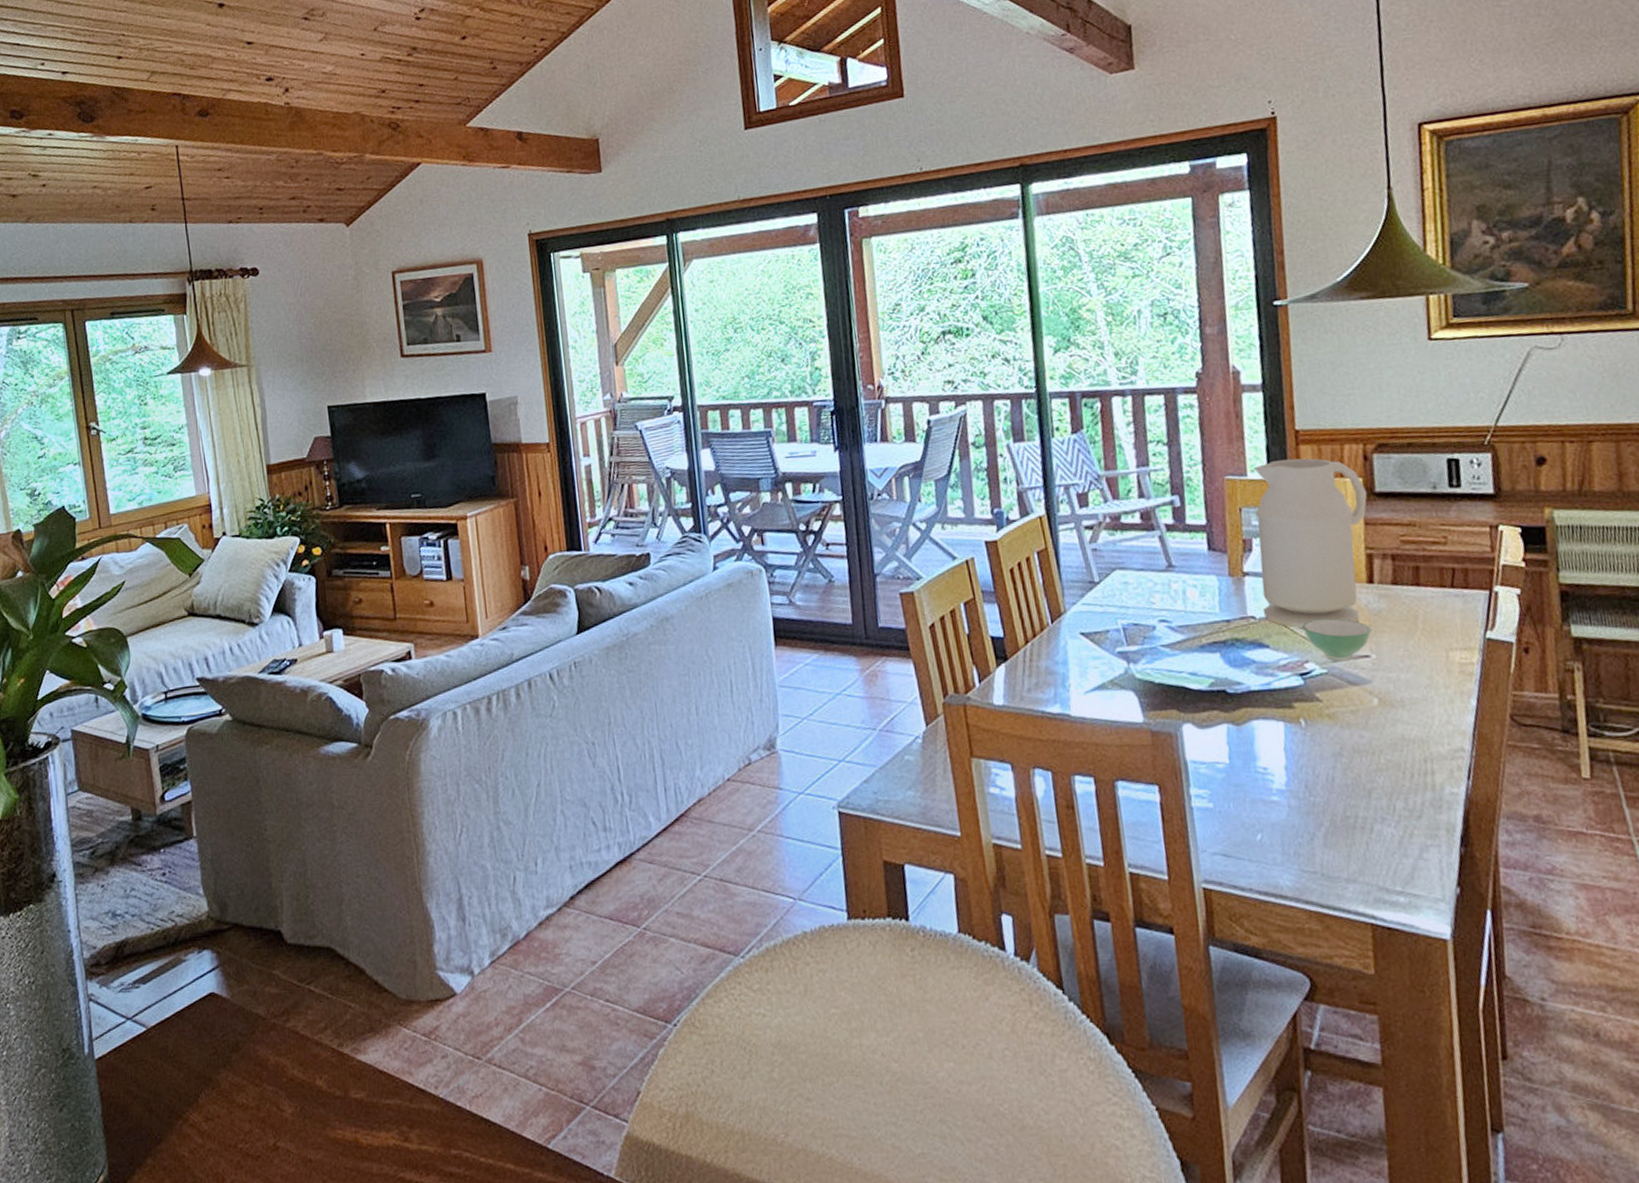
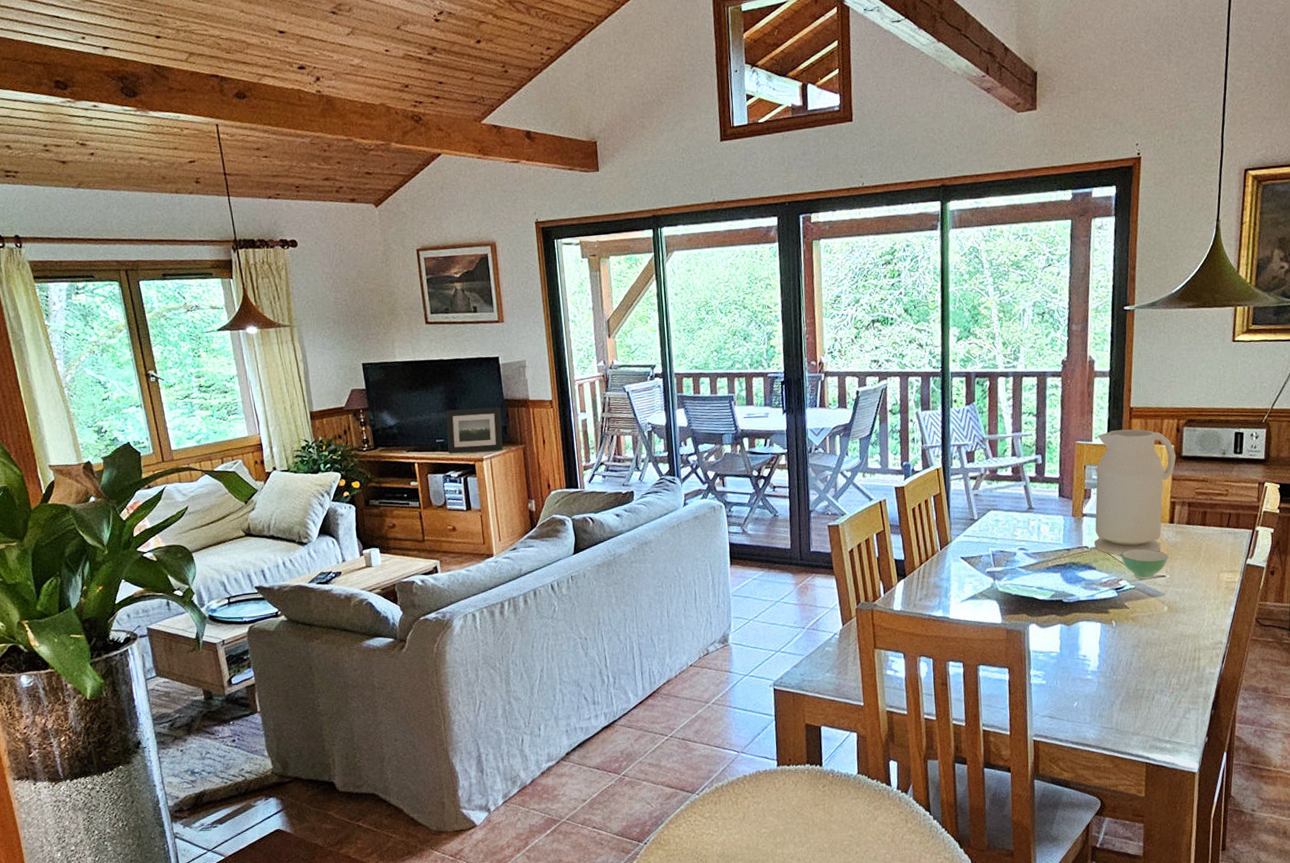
picture frame: none [423,452,491,512] -> present [446,407,503,454]

